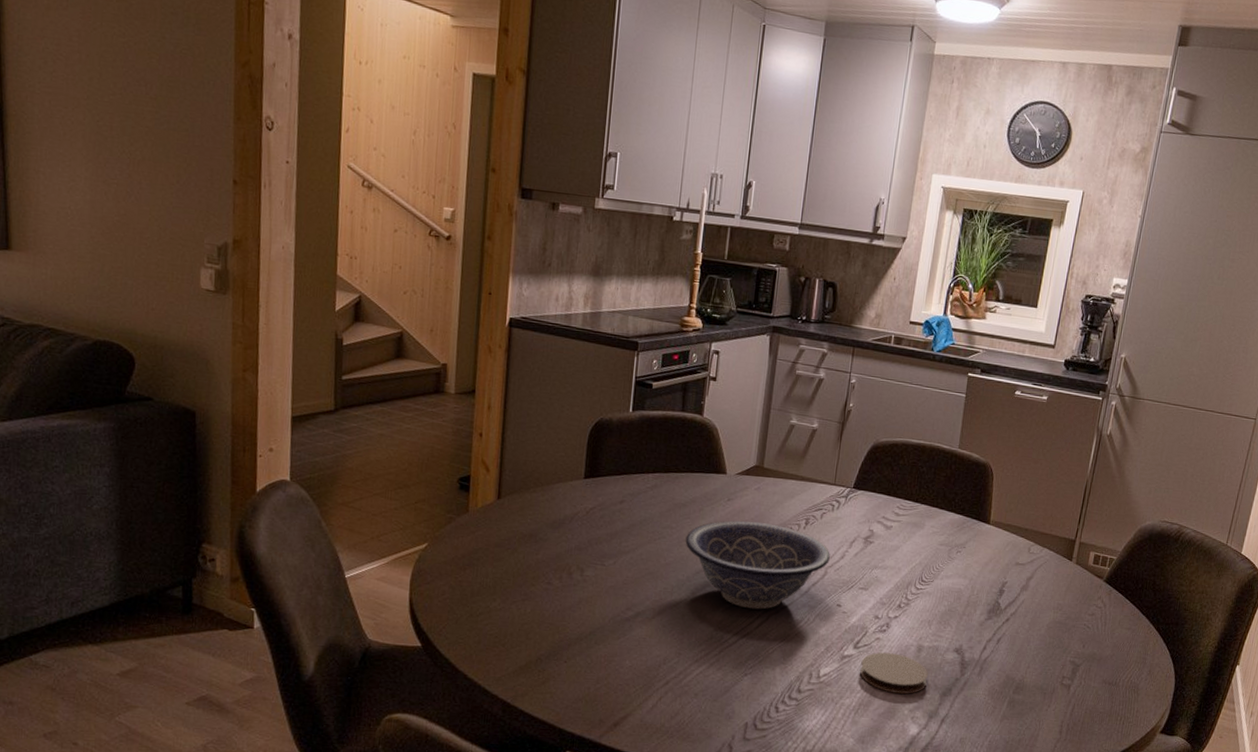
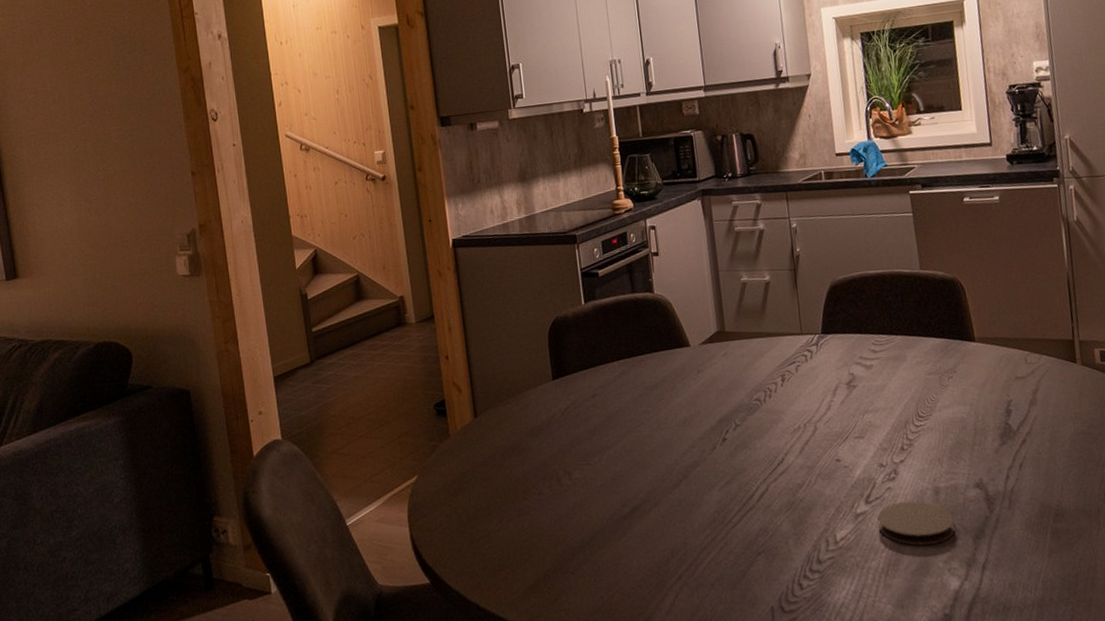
decorative bowl: present [685,520,830,610] -> none [664,387,817,482]

